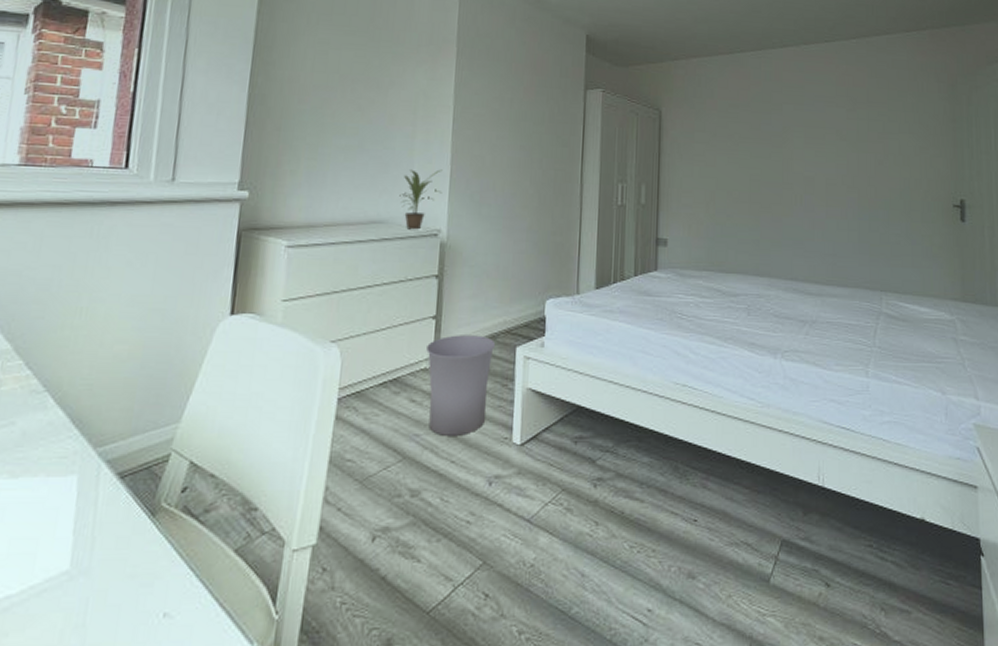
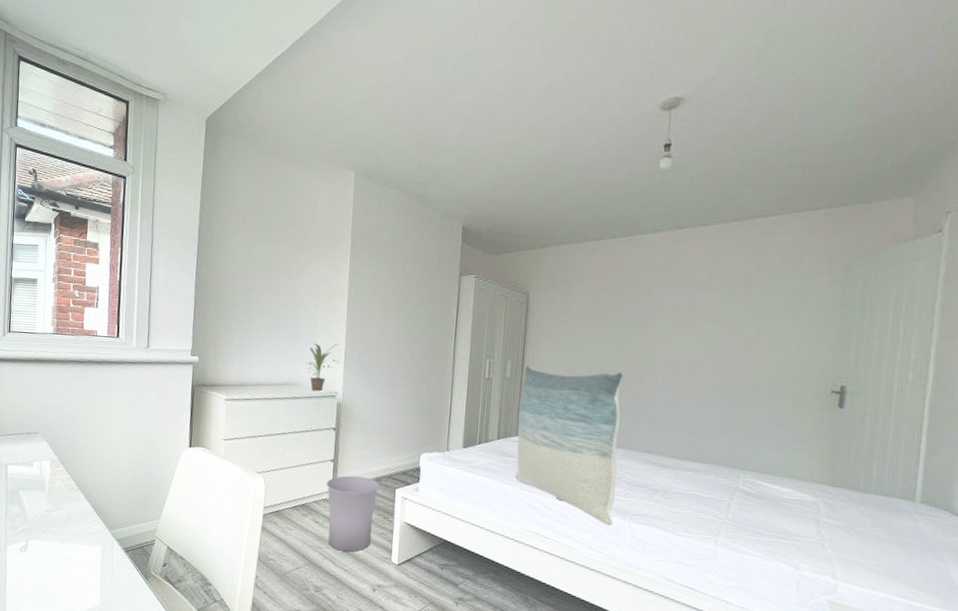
pillow: none [656,189,765,367] -> present [516,366,623,526]

